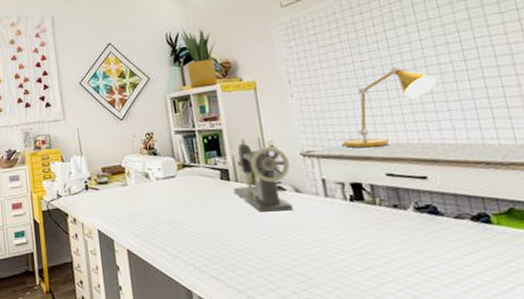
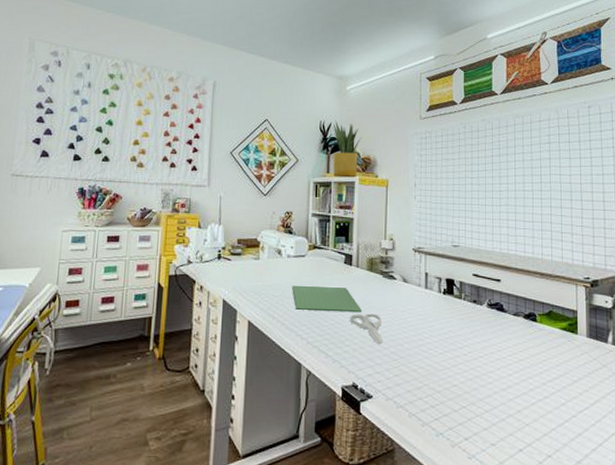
fabric swatch: none [167,206,252,234] -> present [292,285,363,312]
sewing machine: present [233,137,294,212] -> none [354,229,402,297]
scissors: none [238,231,284,266] -> present [350,313,383,345]
desk lamp: present [342,66,437,148] -> none [445,187,521,251]

